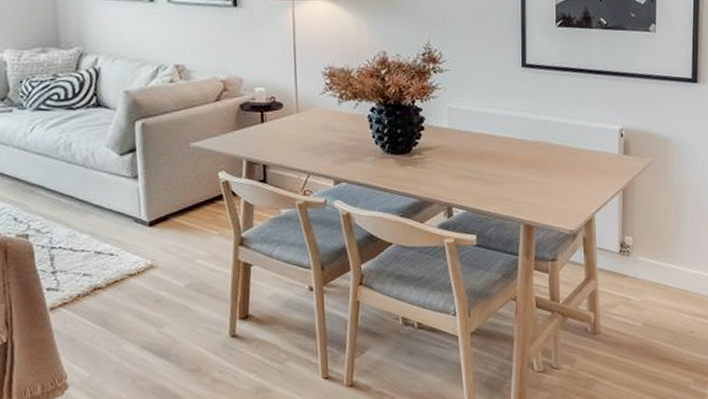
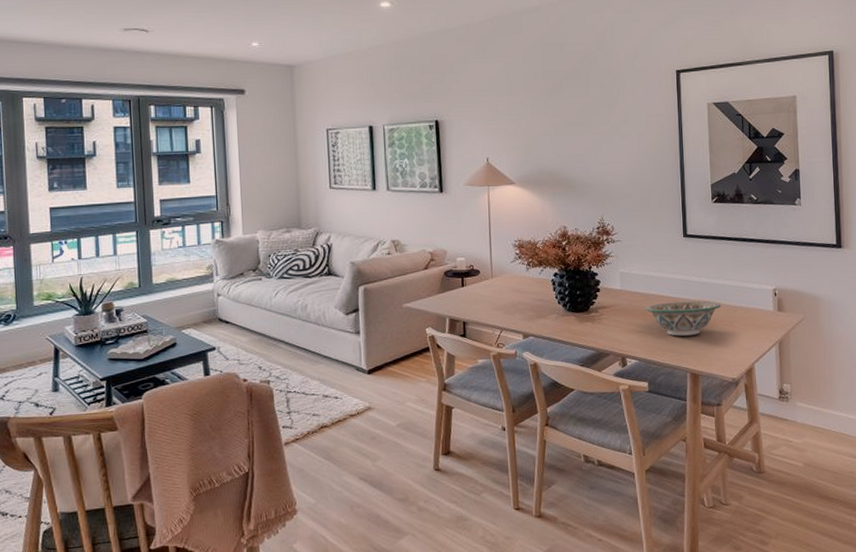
decorative bowl: none [475,142,561,183] -> present [645,301,721,336]

